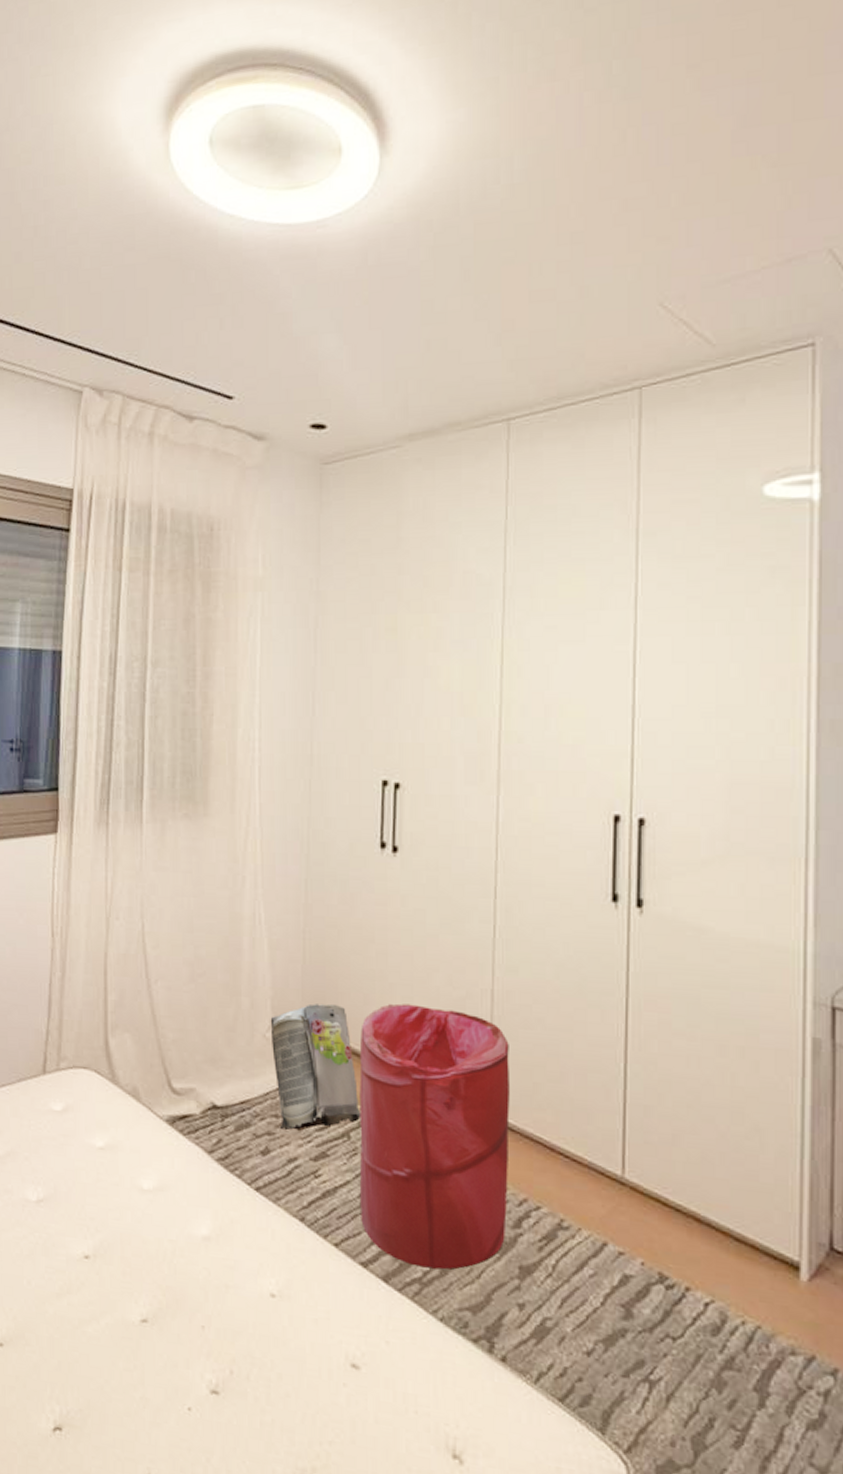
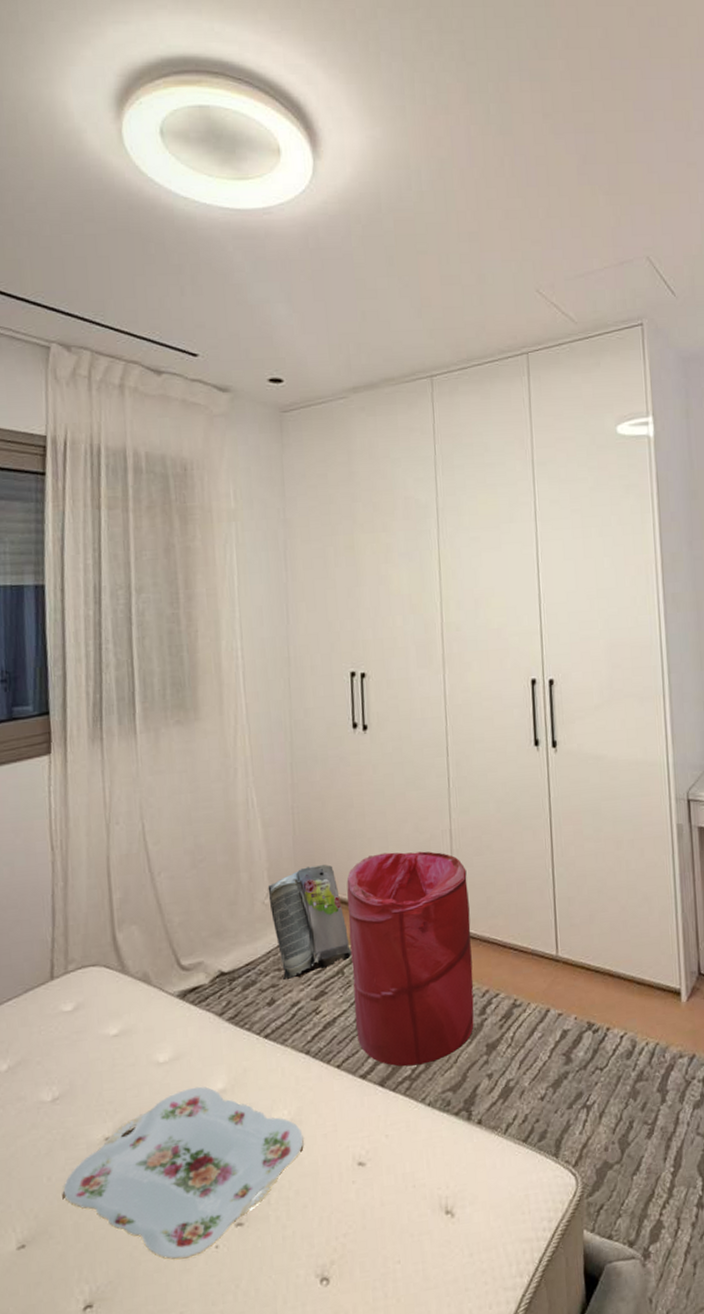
serving tray: none [41,1225,291,1412] -> present [63,1086,304,1260]

